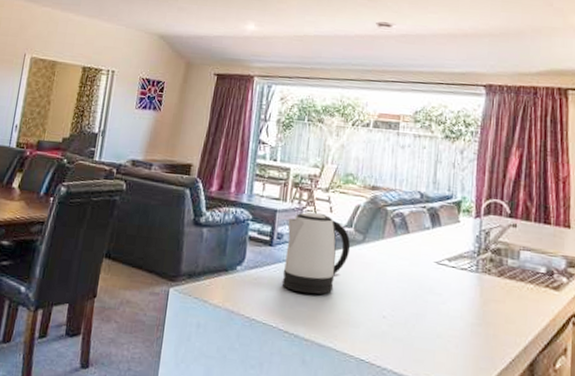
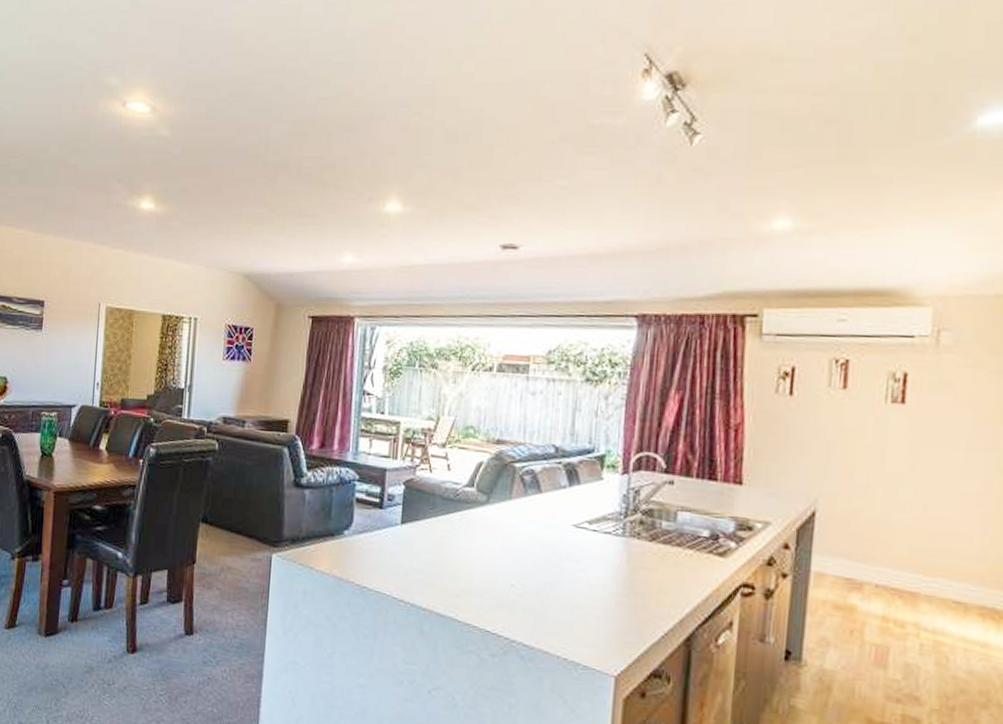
kettle: present [282,211,351,295] -> none [394,470,473,561]

